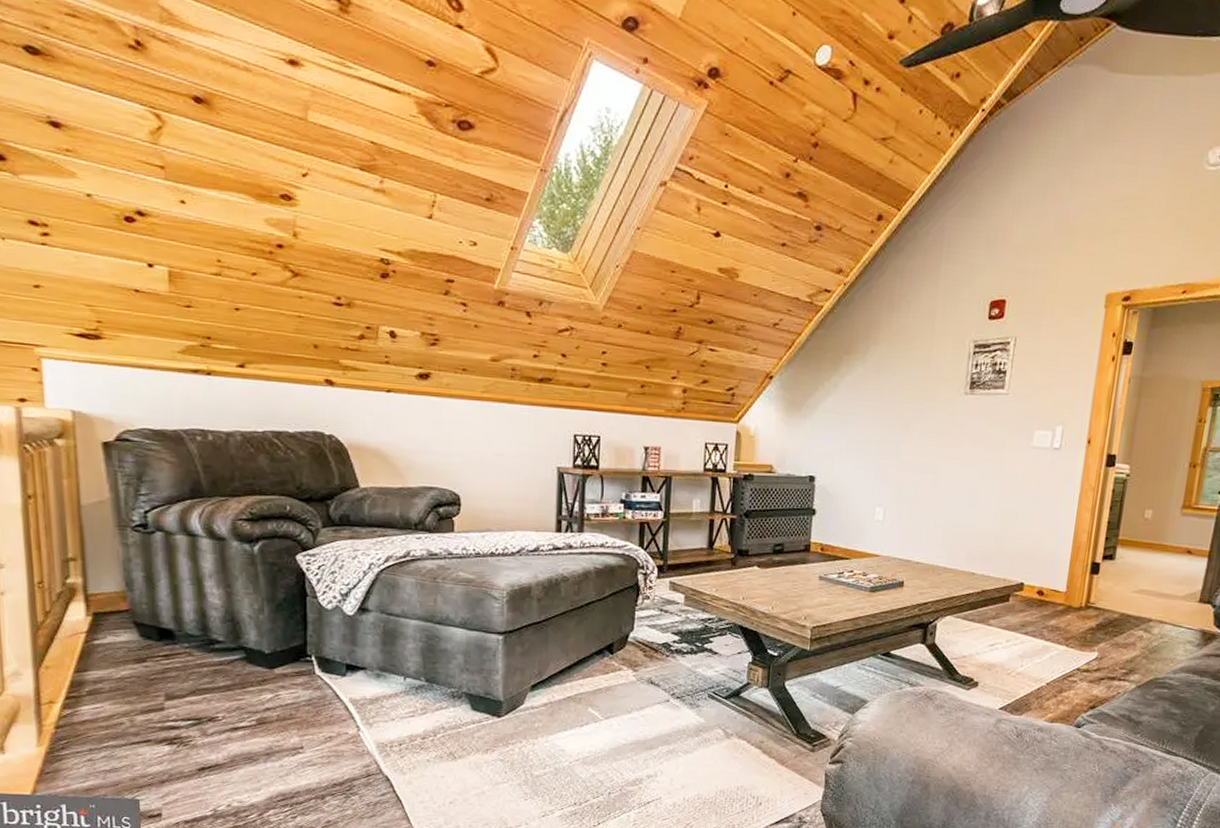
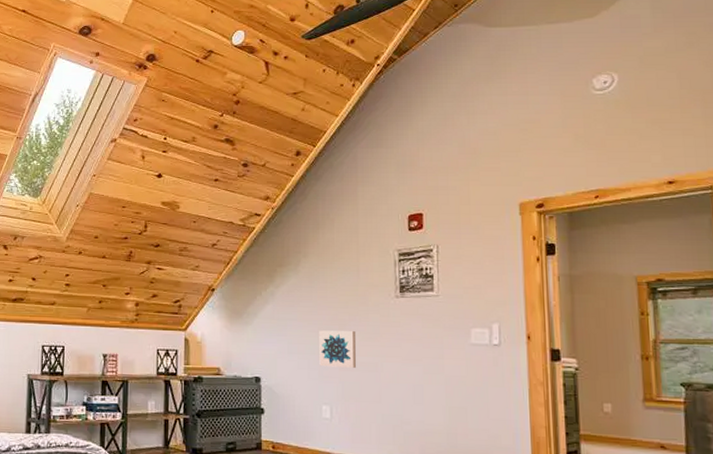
wall art: none [877,427,920,469] -> present [319,330,357,368]

